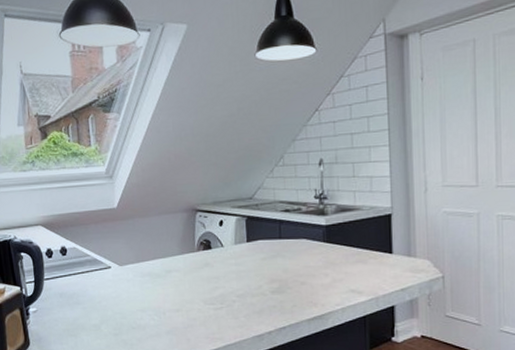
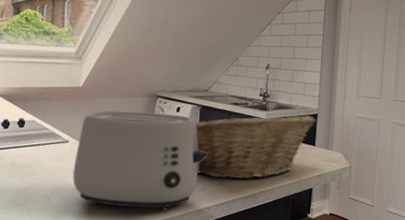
toaster: none [119,229,261,337] -> present [72,110,208,210]
fruit basket: none [242,217,390,299] -> present [195,114,316,180]

